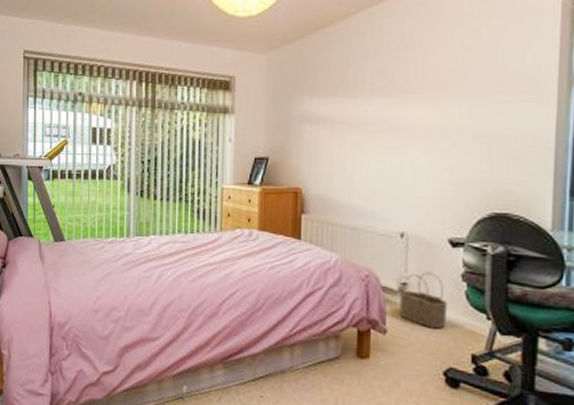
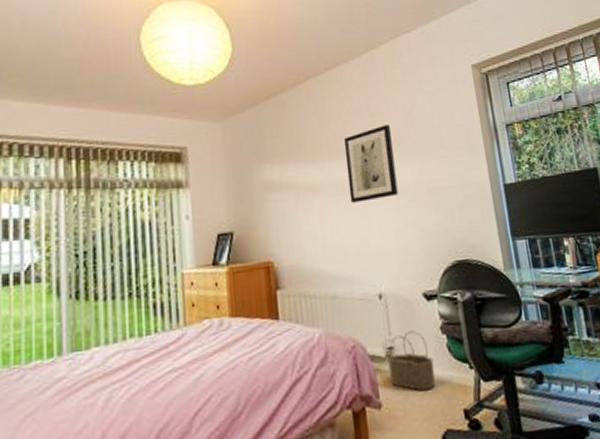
wall art: none [386,62,443,142] -> present [343,125,399,203]

